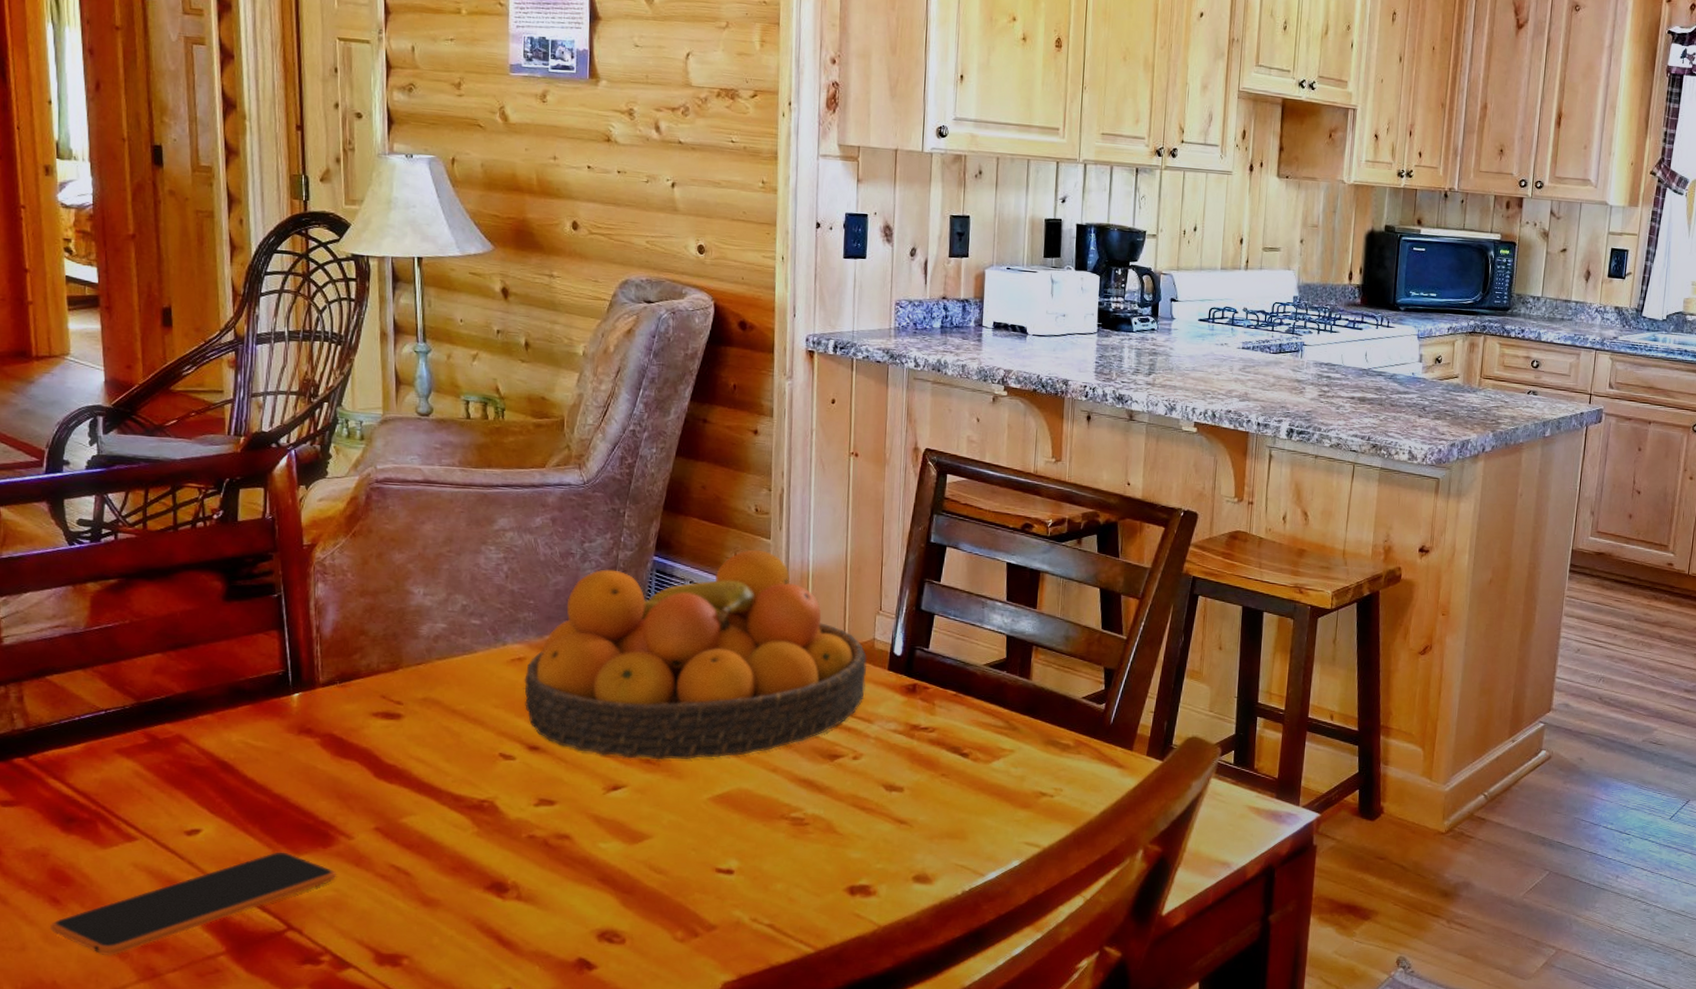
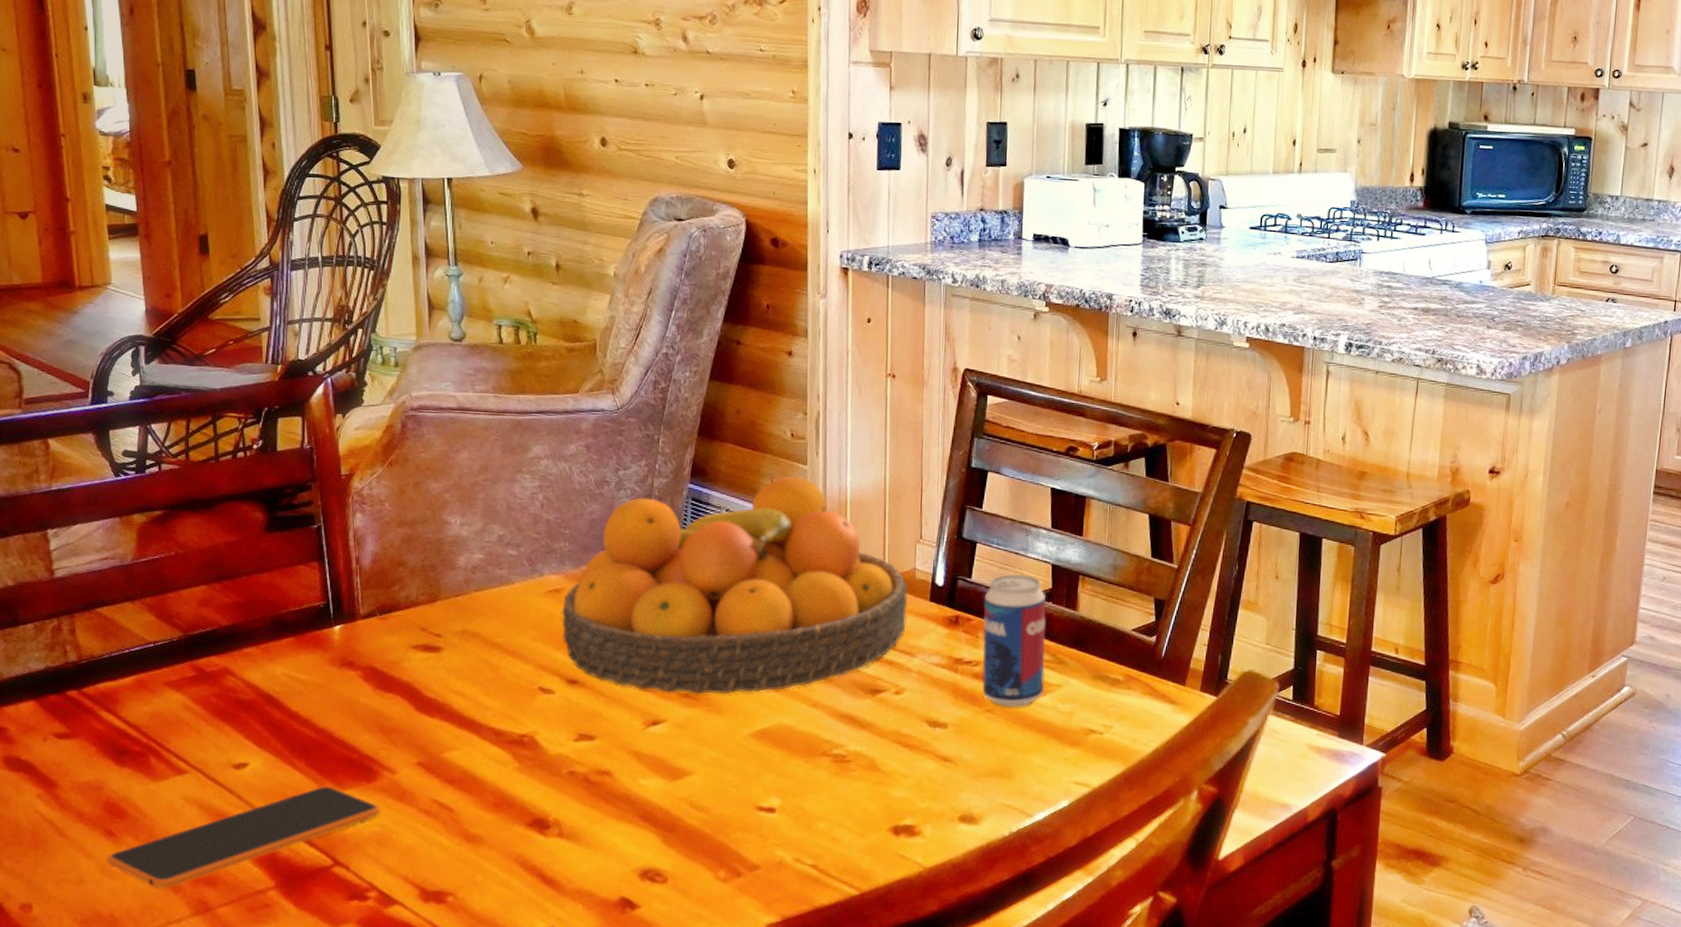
beverage can: none [937,644,1000,772] -> present [982,574,1046,707]

